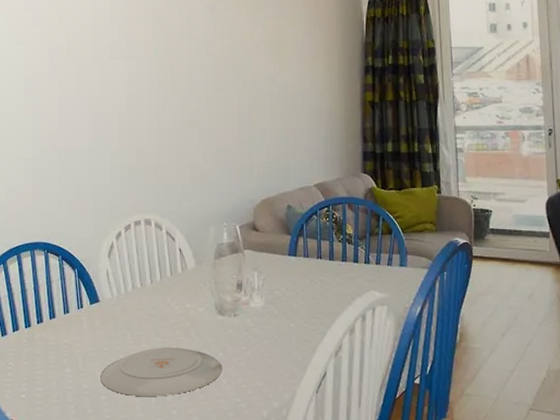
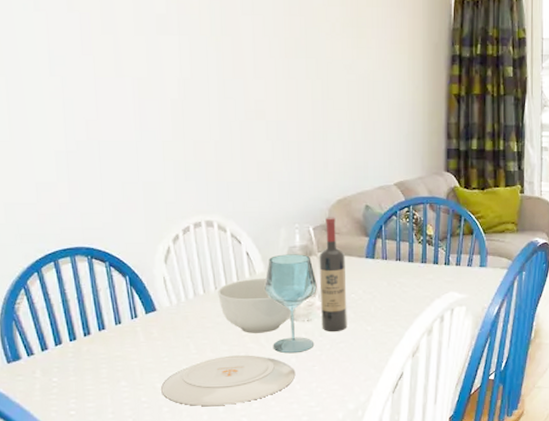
bowl: none [153,273,223,326] -> present [218,278,295,333]
wine glass: none [195,251,243,348] -> present [264,254,317,354]
wine bottle: none [245,216,271,327] -> present [319,217,347,331]

